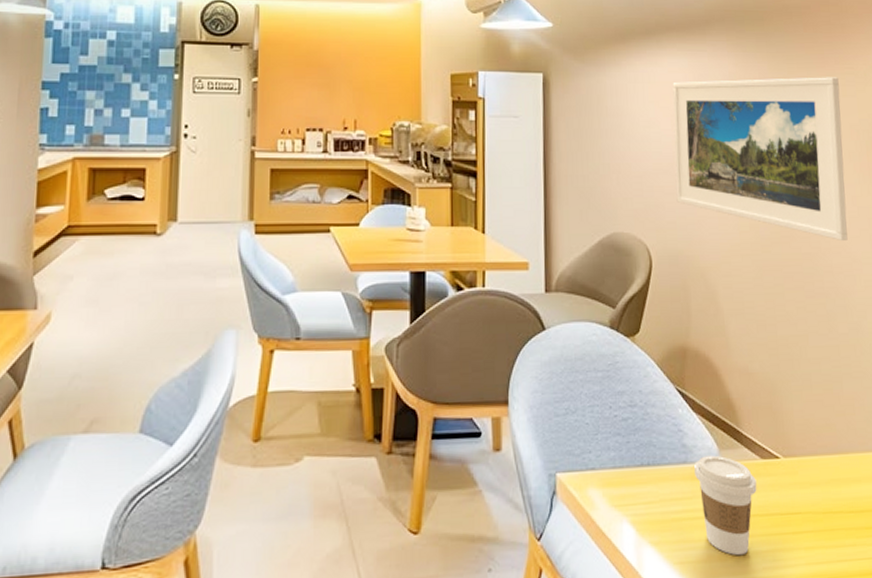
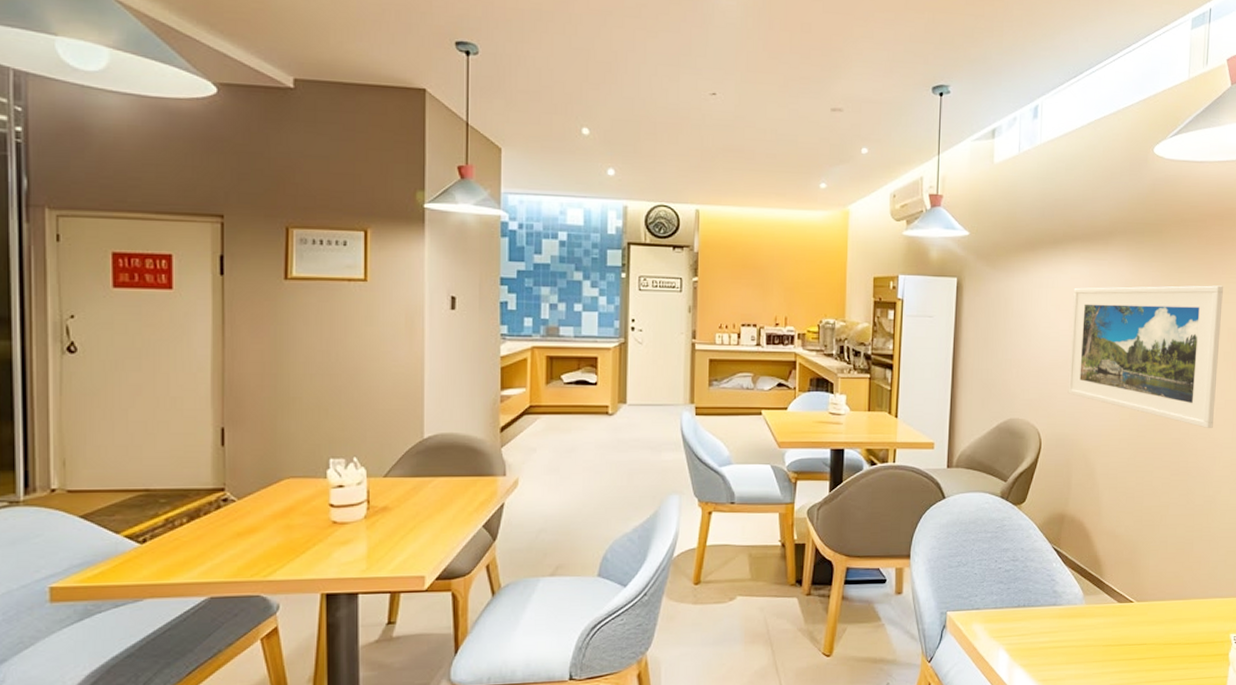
coffee cup: present [694,455,757,556] -> none [1061,599,1112,676]

